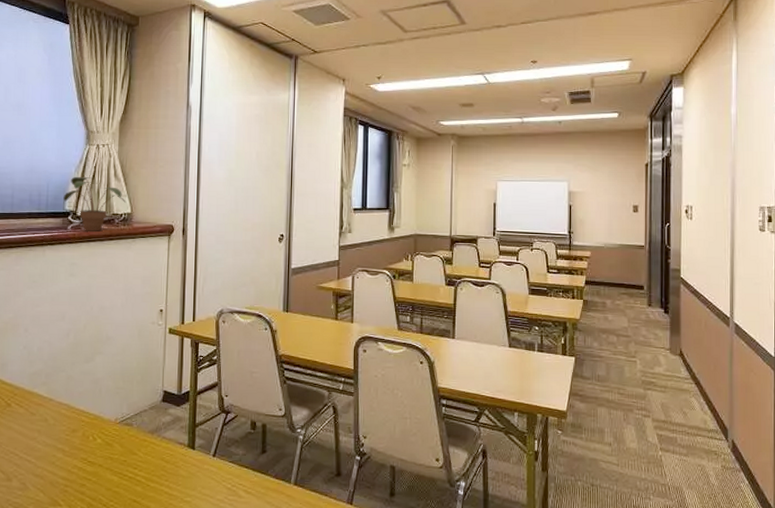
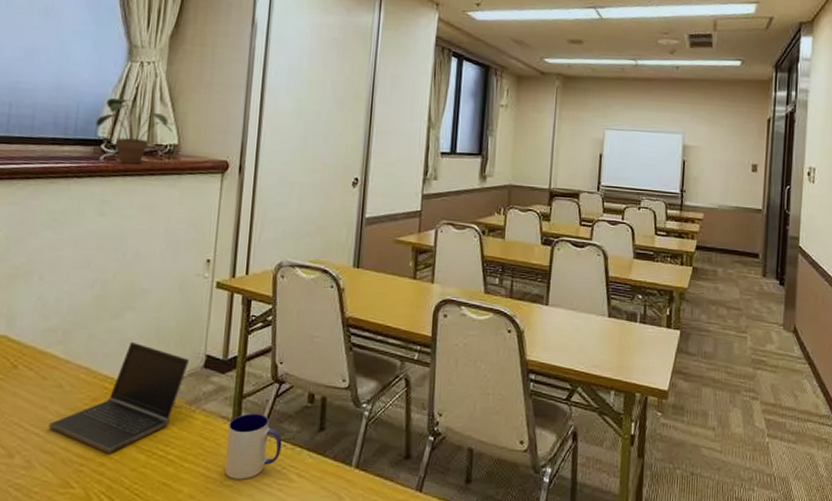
laptop computer: none [38,381,151,476] -> present [48,341,190,454]
mug: none [183,439,231,496] -> present [224,413,282,479]

